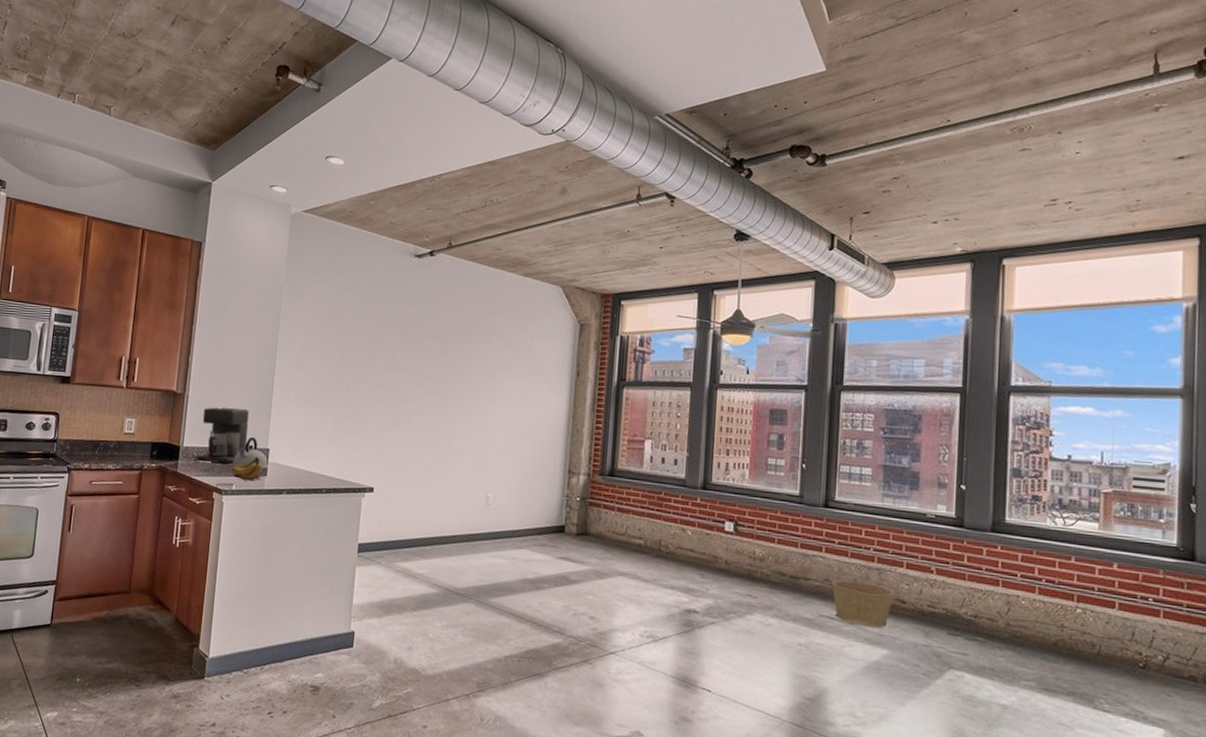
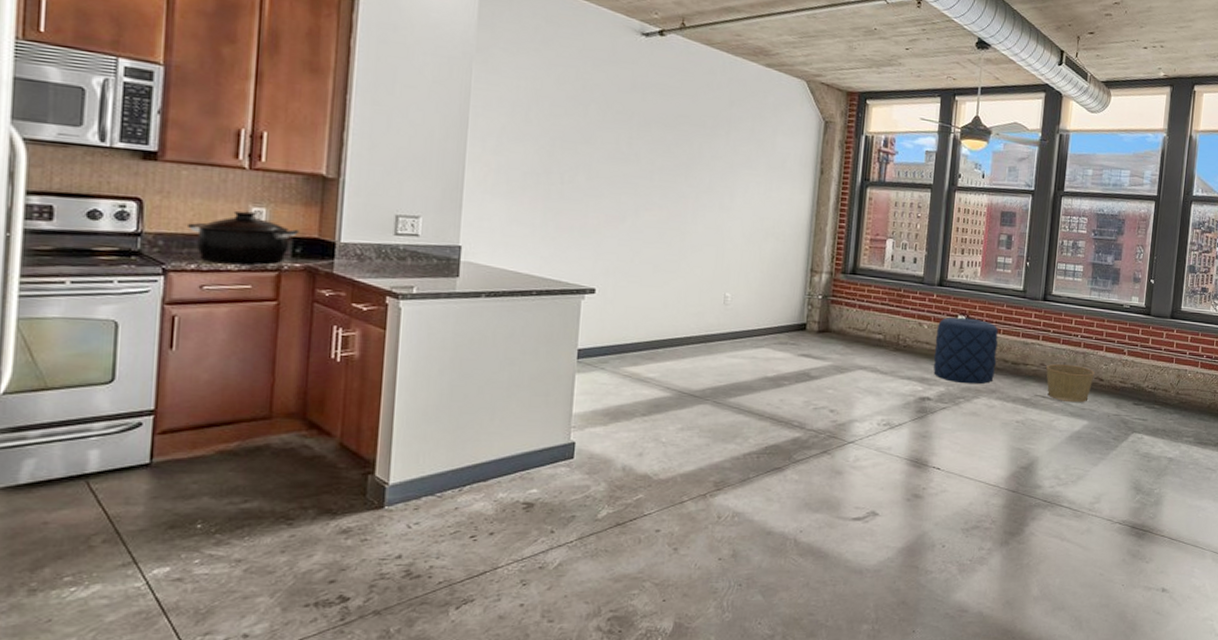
saucepan: none [84,421,156,465] -> present [186,210,300,265]
coffee maker: present [196,407,249,464] -> none [359,196,432,264]
kettle: present [231,436,269,469] -> none [410,231,461,269]
fruit: present [231,456,264,481] -> none [410,255,455,283]
pouf: none [699,523,773,599] -> present [933,317,999,384]

